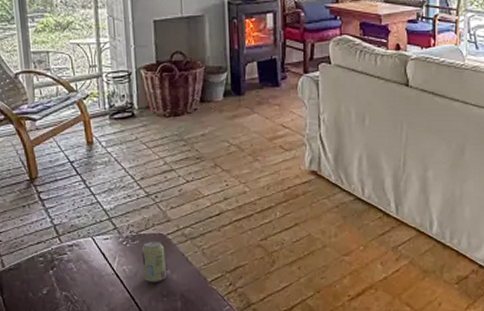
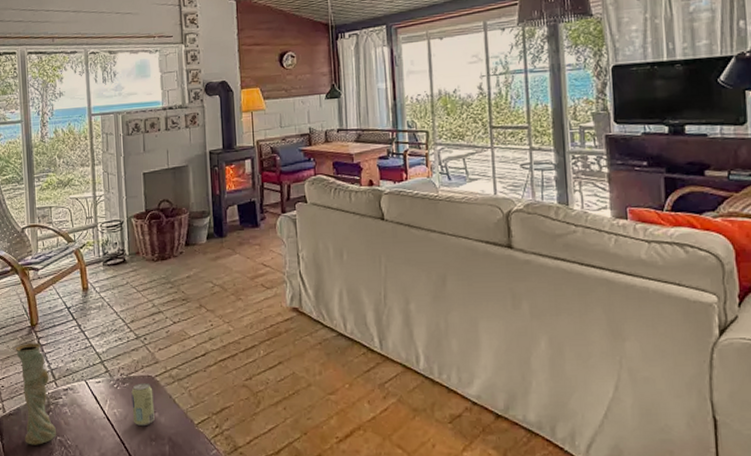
vase: none [12,196,63,300] -> present [15,342,57,445]

